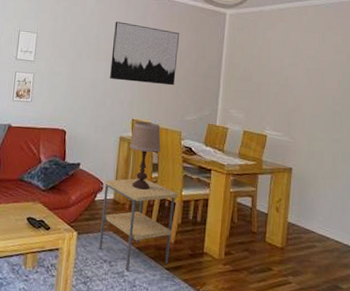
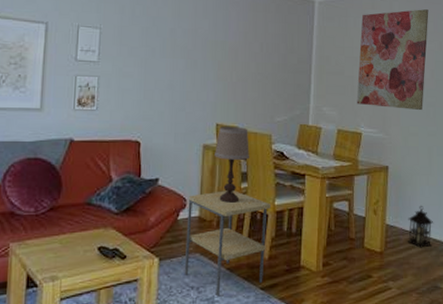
wall art: present [110,21,180,86] -> none [189,12,266,84]
wall art: none [263,22,338,118] -> present [356,9,429,111]
lantern: none [309,207,337,248] -> present [407,205,434,248]

